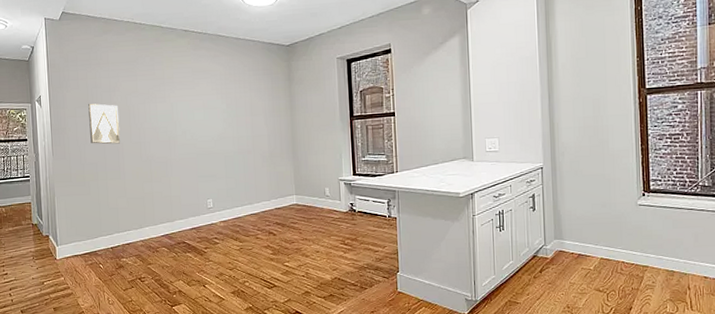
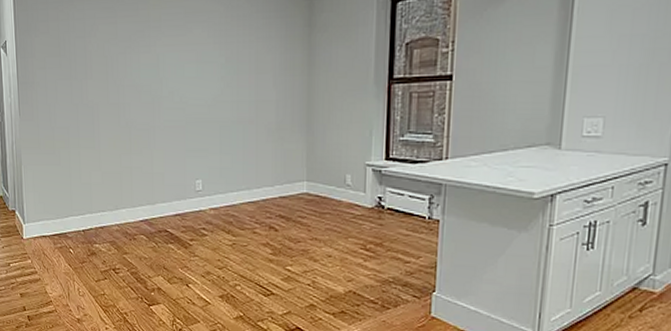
wall art: present [88,103,121,145] -> none [59,51,96,105]

